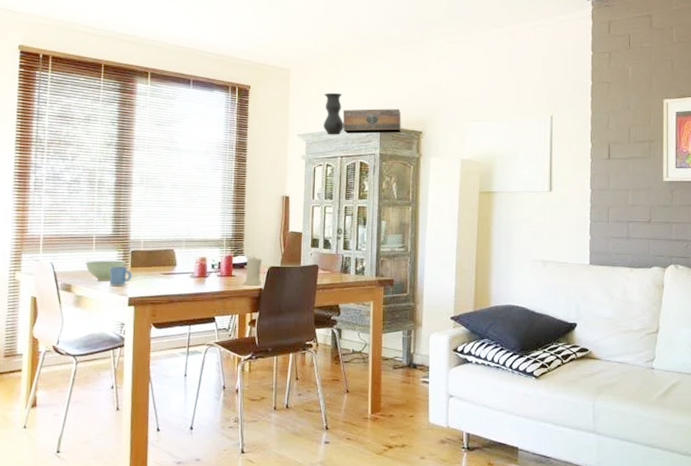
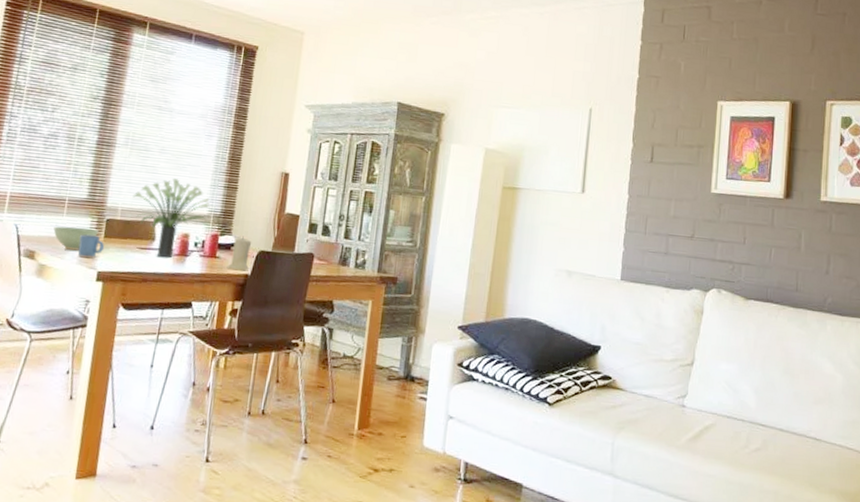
flower arrangement: none [152,210,221,281] -> present [132,178,210,259]
vase: present [323,92,344,135] -> none [334,61,359,110]
decorative box: present [342,109,401,134] -> none [356,81,423,114]

